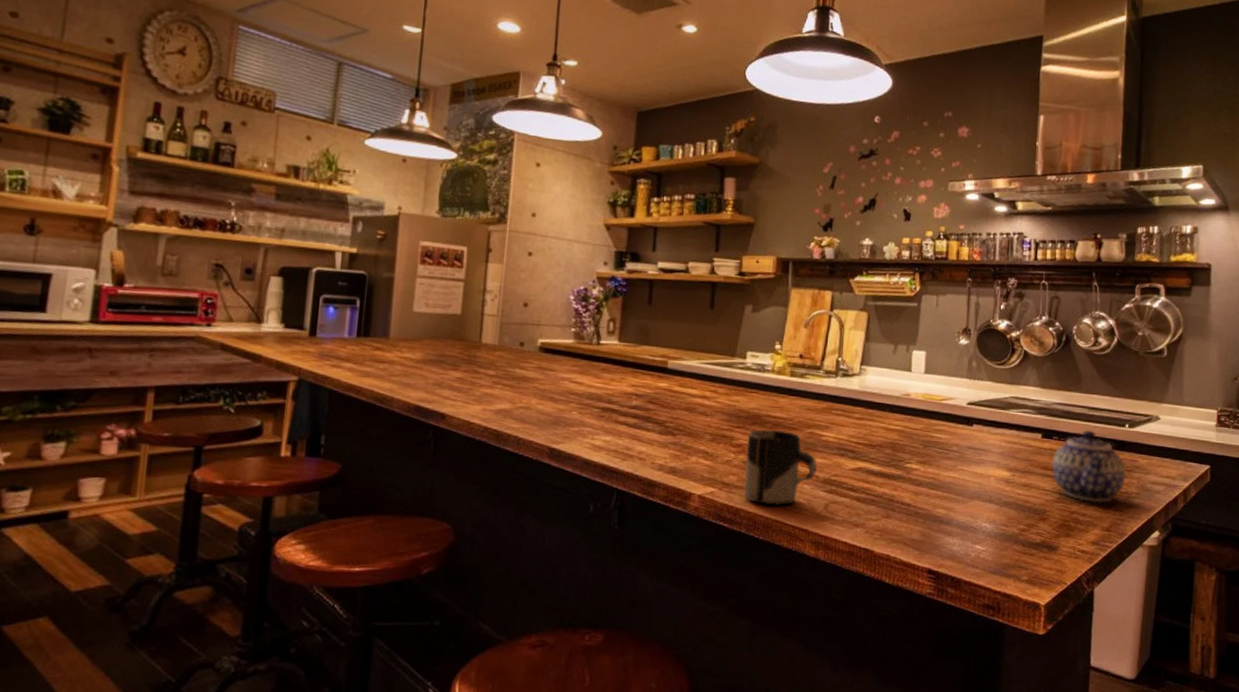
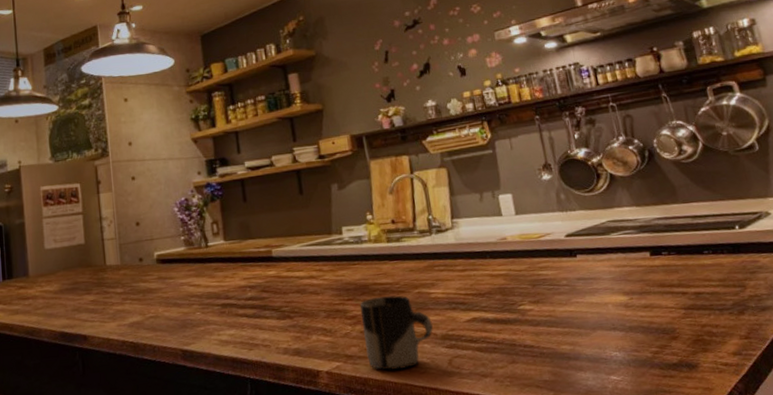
teapot: present [1051,430,1126,503] -> none [666,238,752,313]

